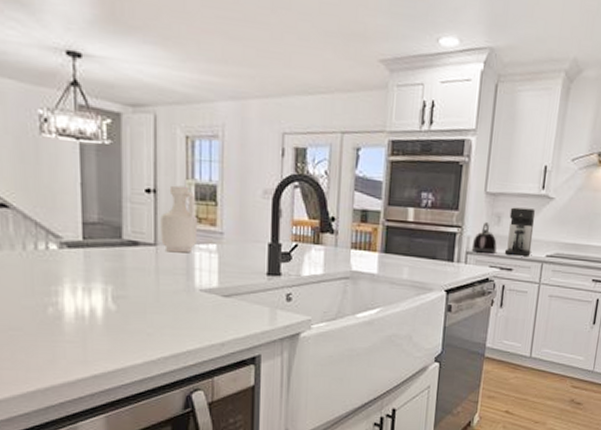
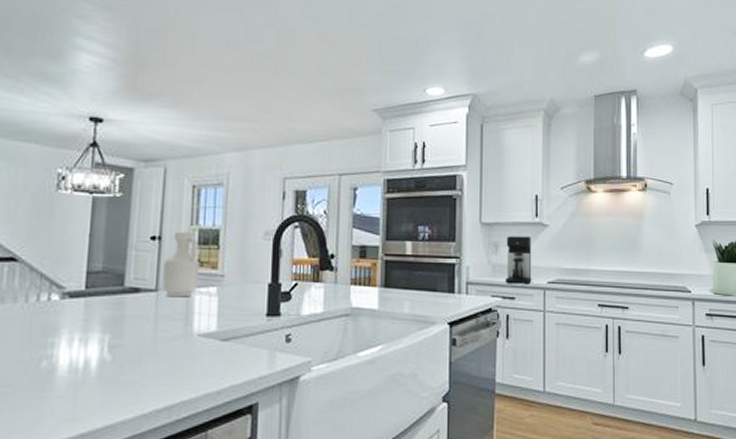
kettle: present [471,221,497,254] -> none [471,251,496,283]

